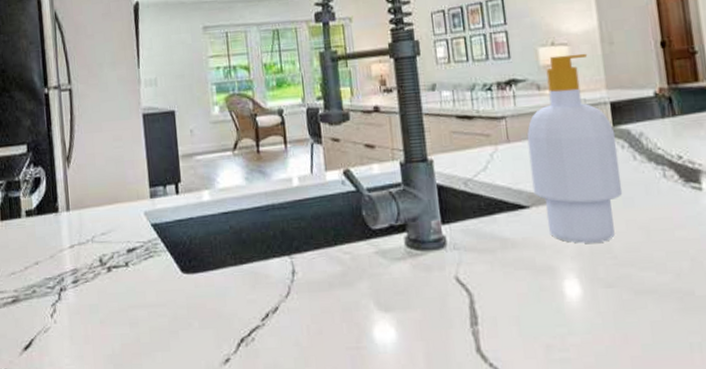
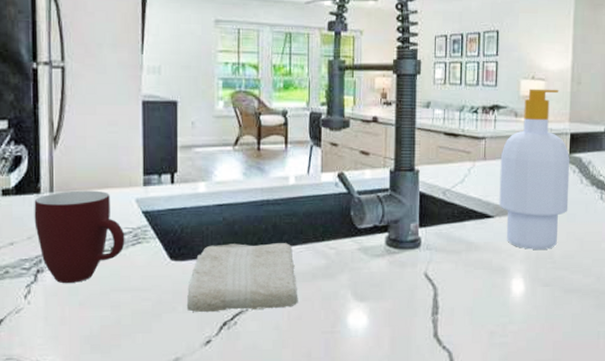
mug: none [53,206,138,301] -> present [34,190,125,283]
washcloth: none [202,250,317,329] -> present [186,243,298,313]

